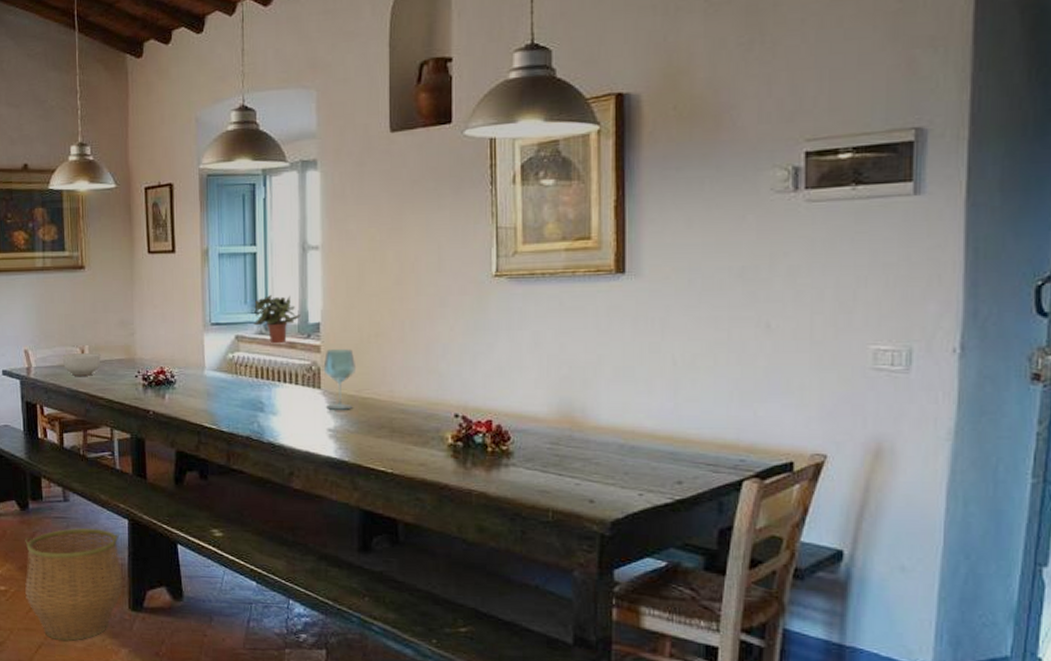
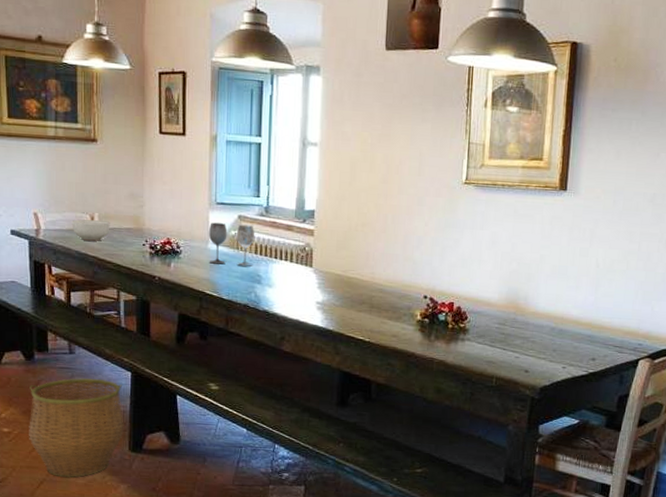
wineglass: none [203,346,255,393] -> present [208,222,255,267]
potted plant: present [253,295,300,344] -> none [255,182,298,226]
wine glass: present [323,349,357,410] -> none [315,234,344,287]

